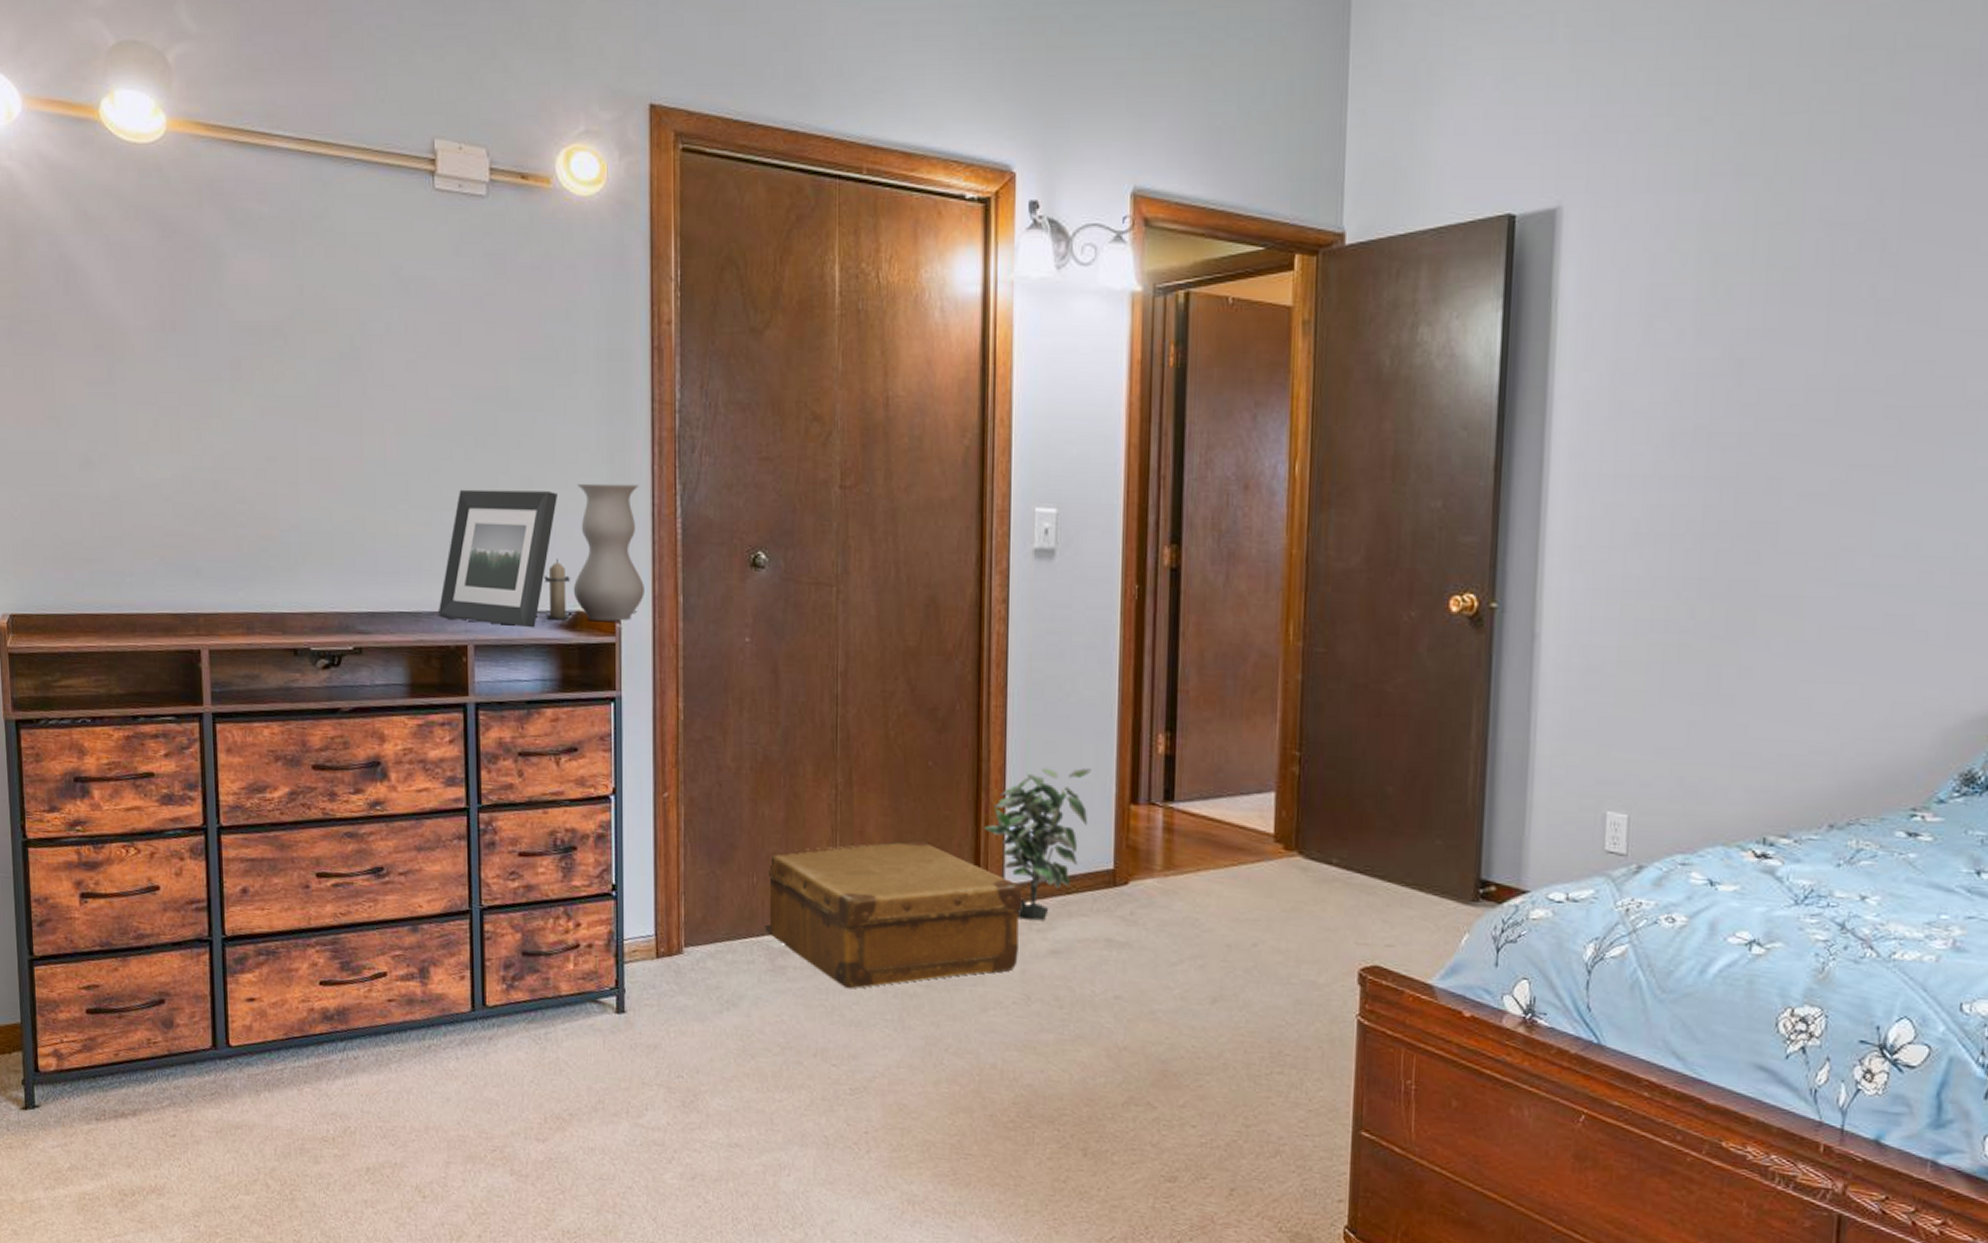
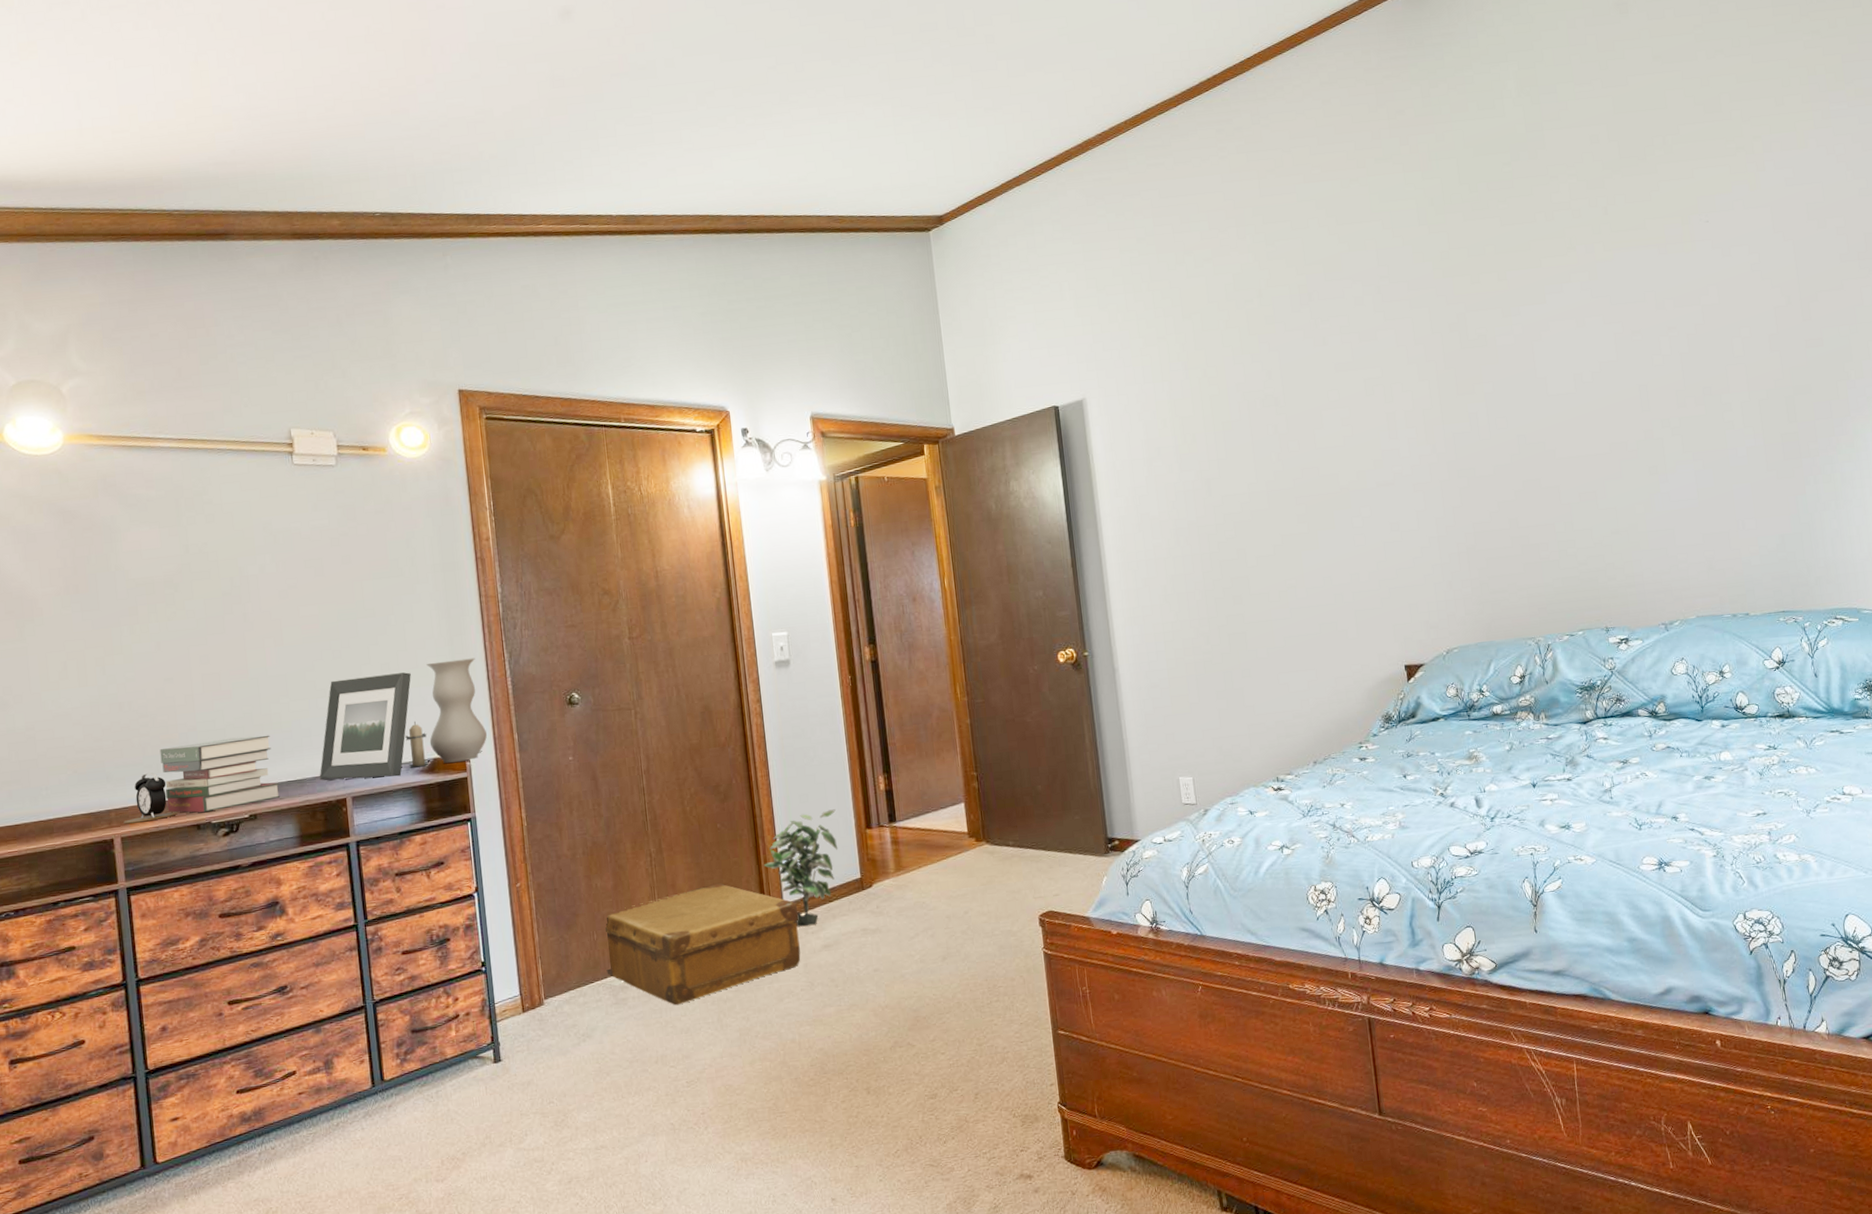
alarm clock: none [213,575,273,635] -> present [123,773,178,824]
books: none [257,545,391,636] -> present [160,735,281,813]

